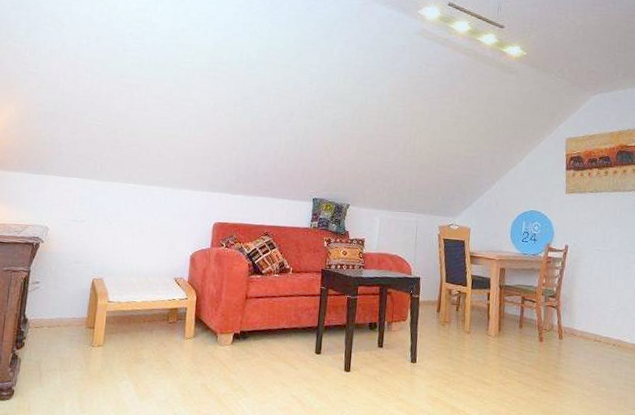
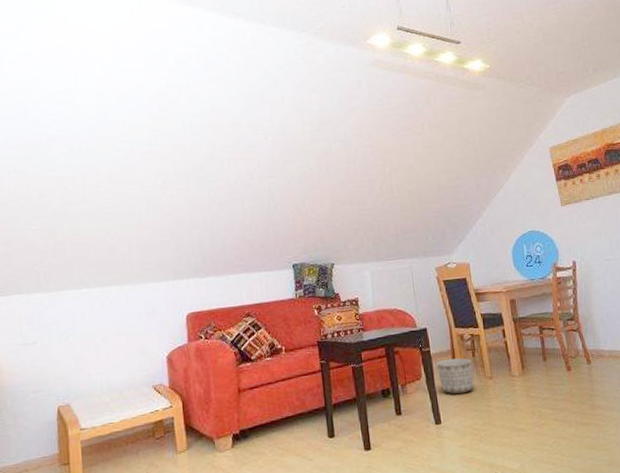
planter: none [422,308,454,342] -> present [437,358,475,395]

